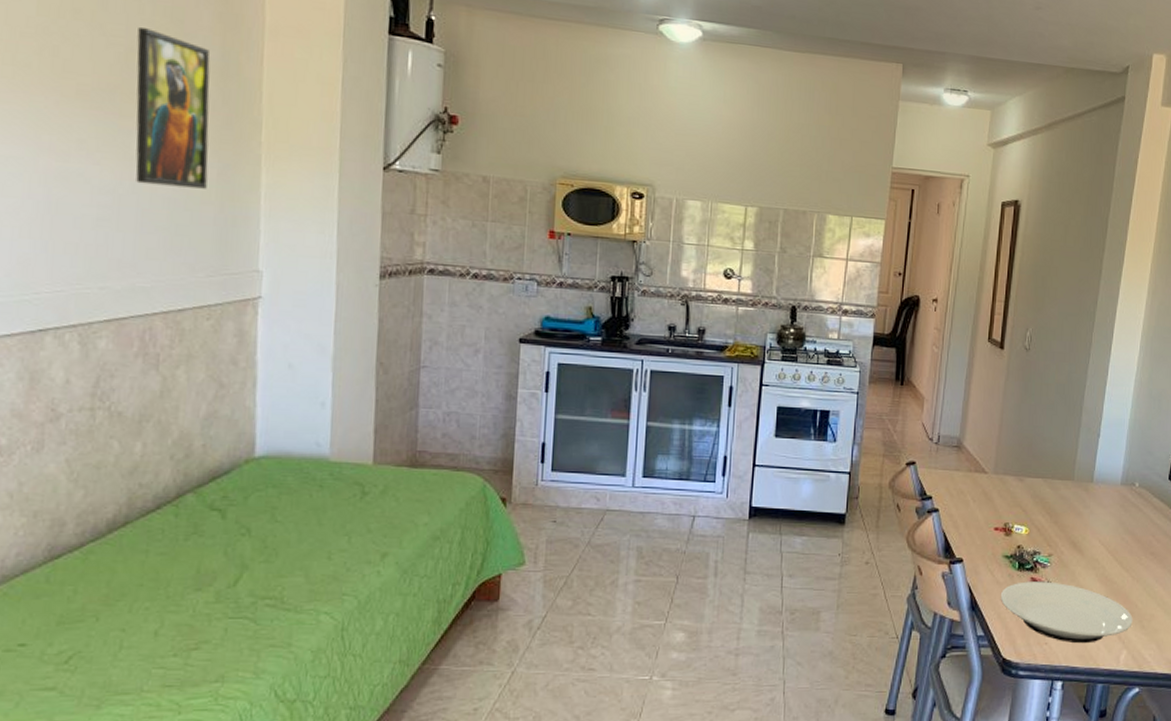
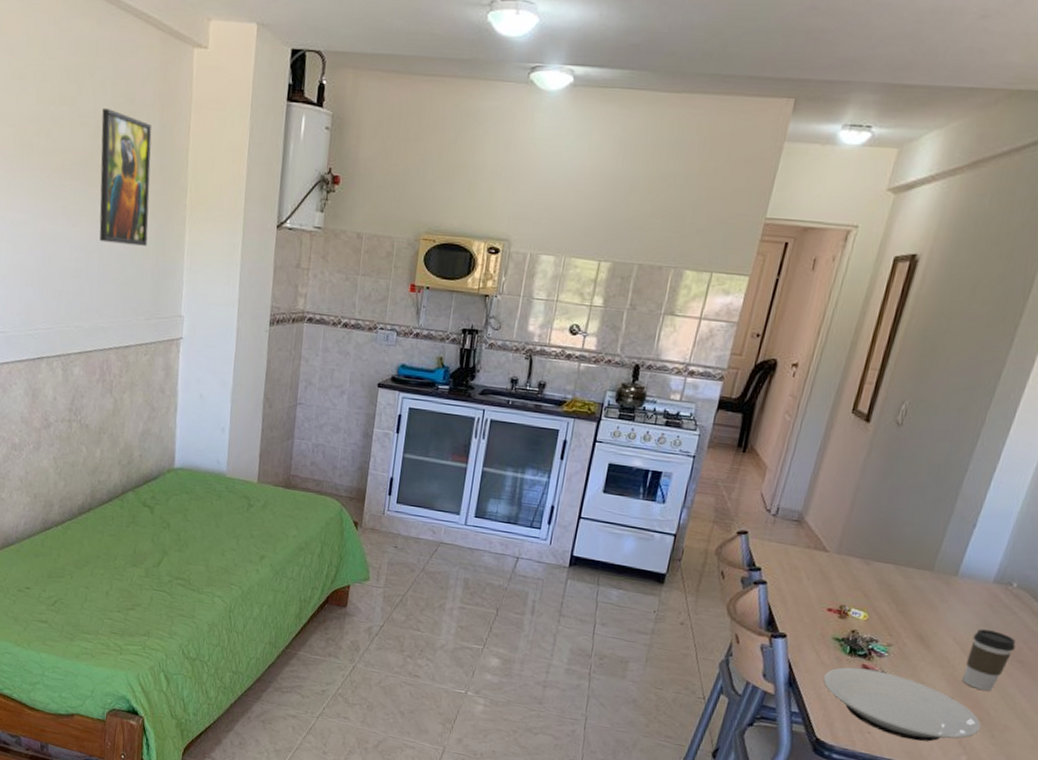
coffee cup: none [1112,528,1146,584] -> present [962,629,1016,691]

